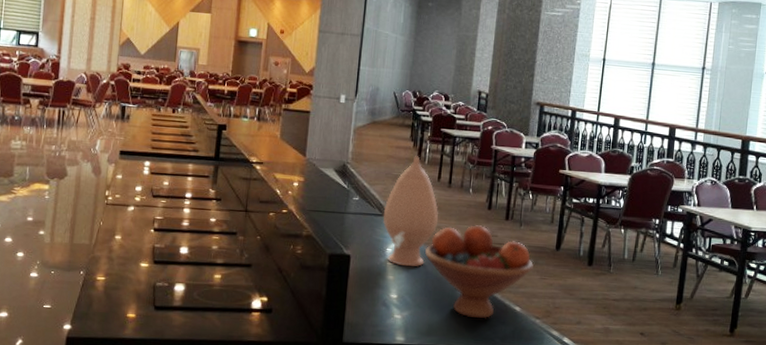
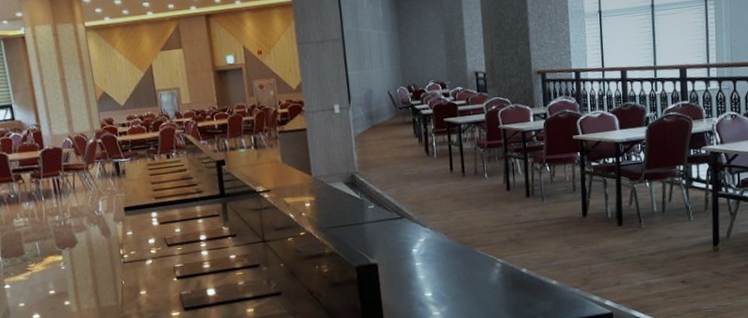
vase: present [383,156,439,267] -> none [401,151,459,264]
fruit bowl: present [424,225,534,319] -> none [450,207,563,301]

